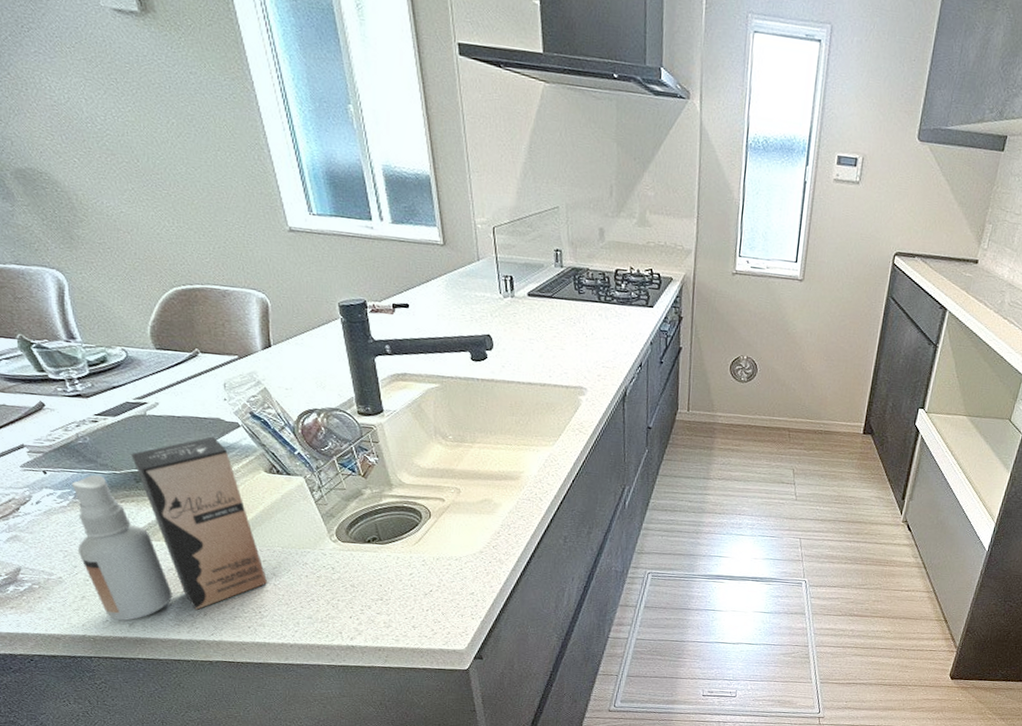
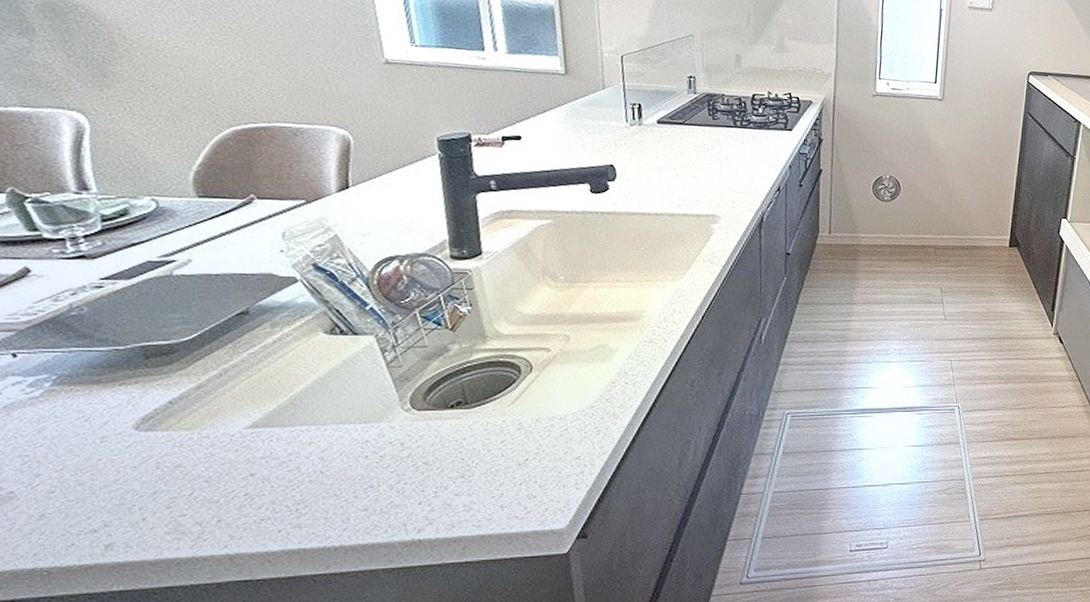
spray bottle: present [71,436,268,621] -> none [46,295,313,542]

